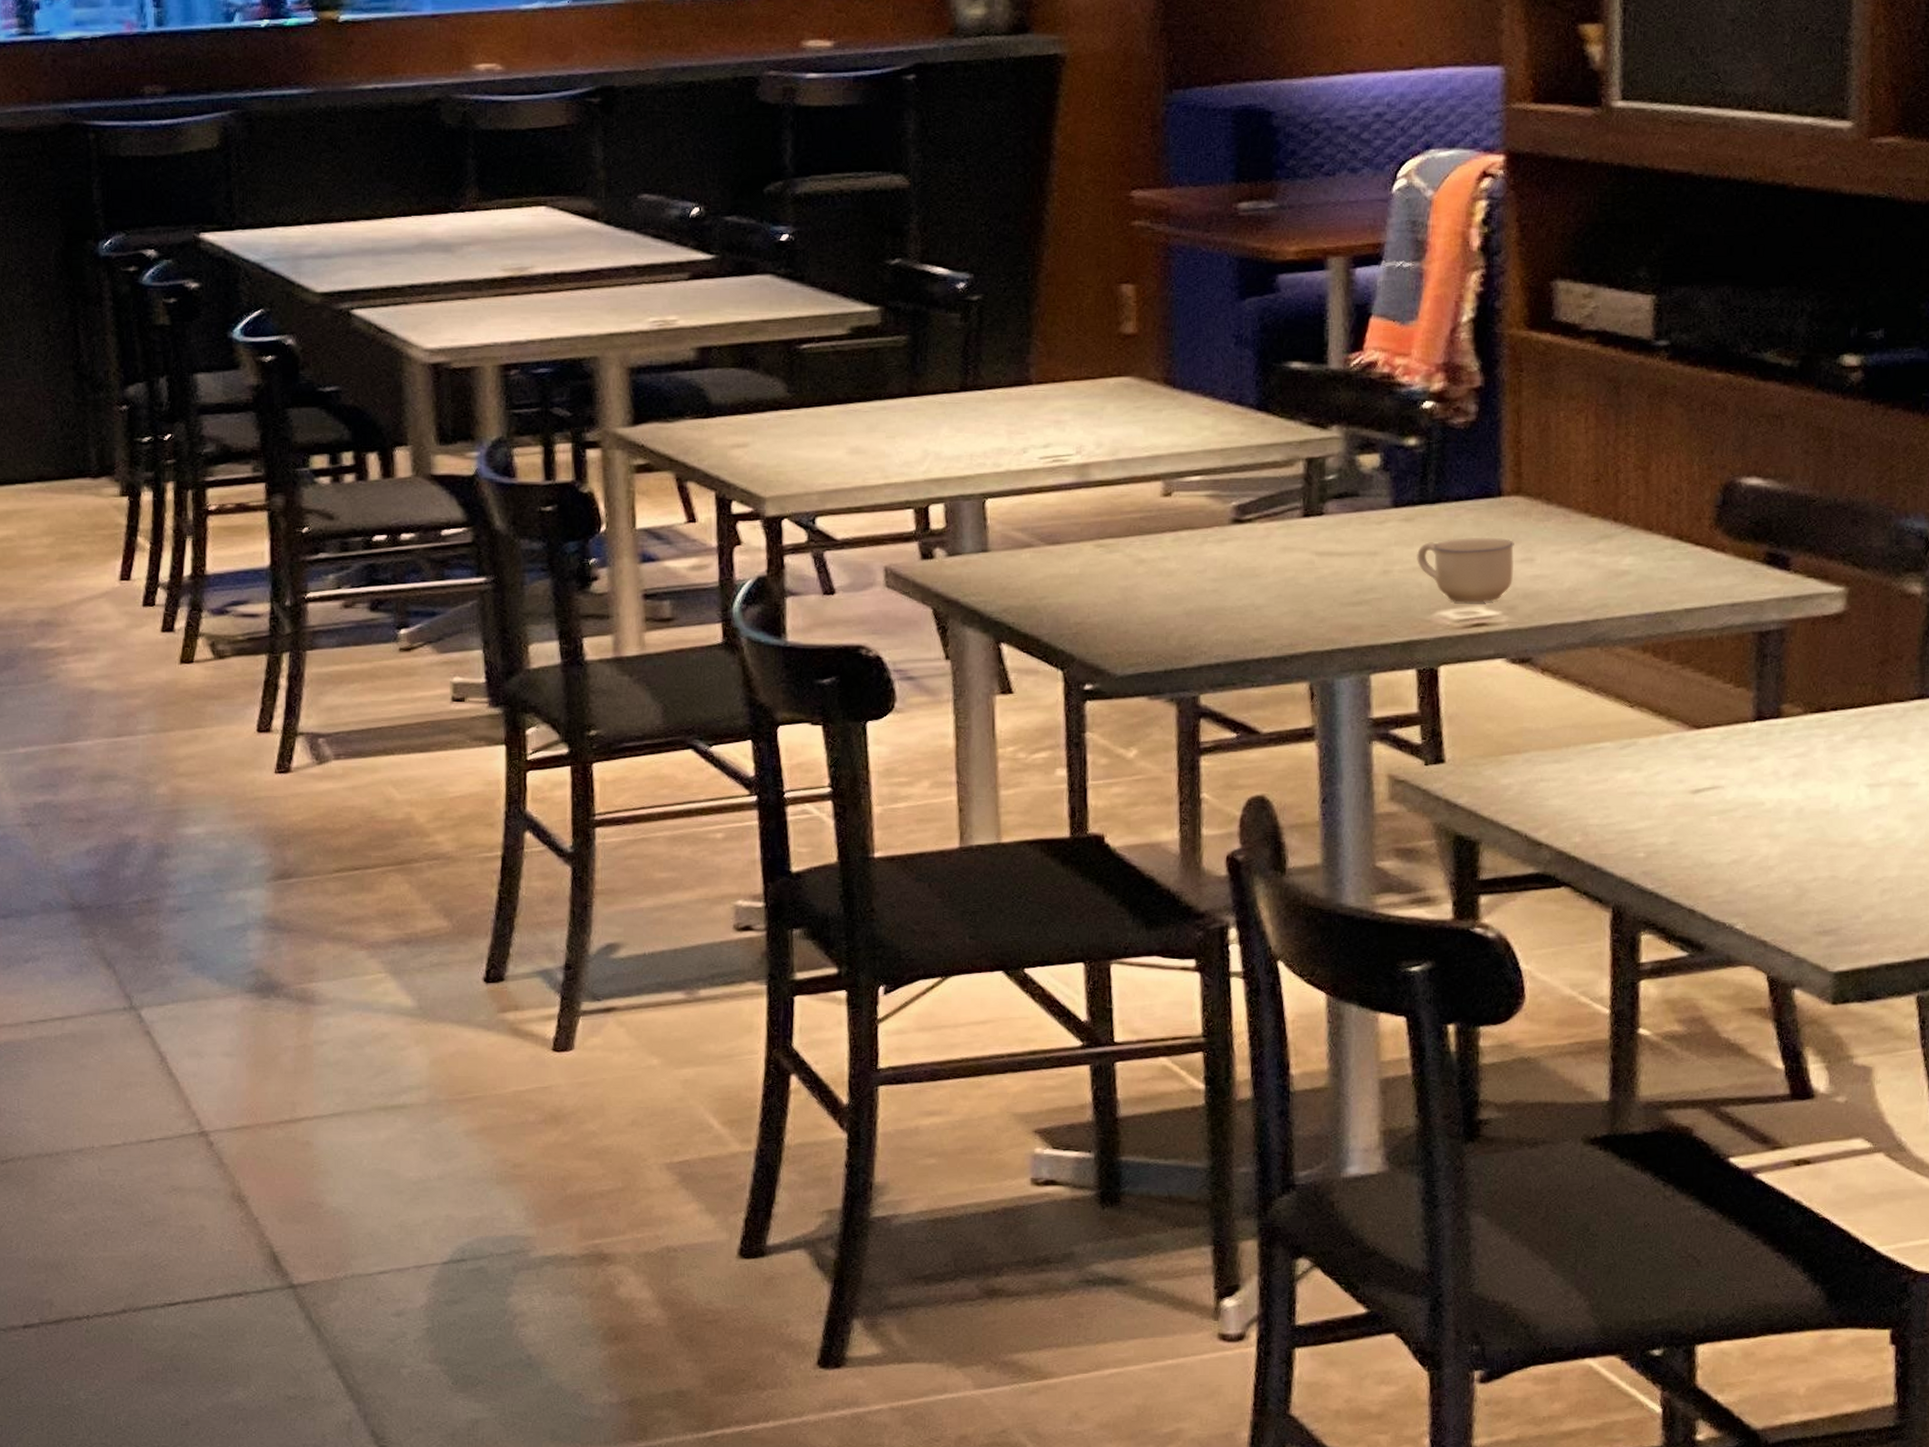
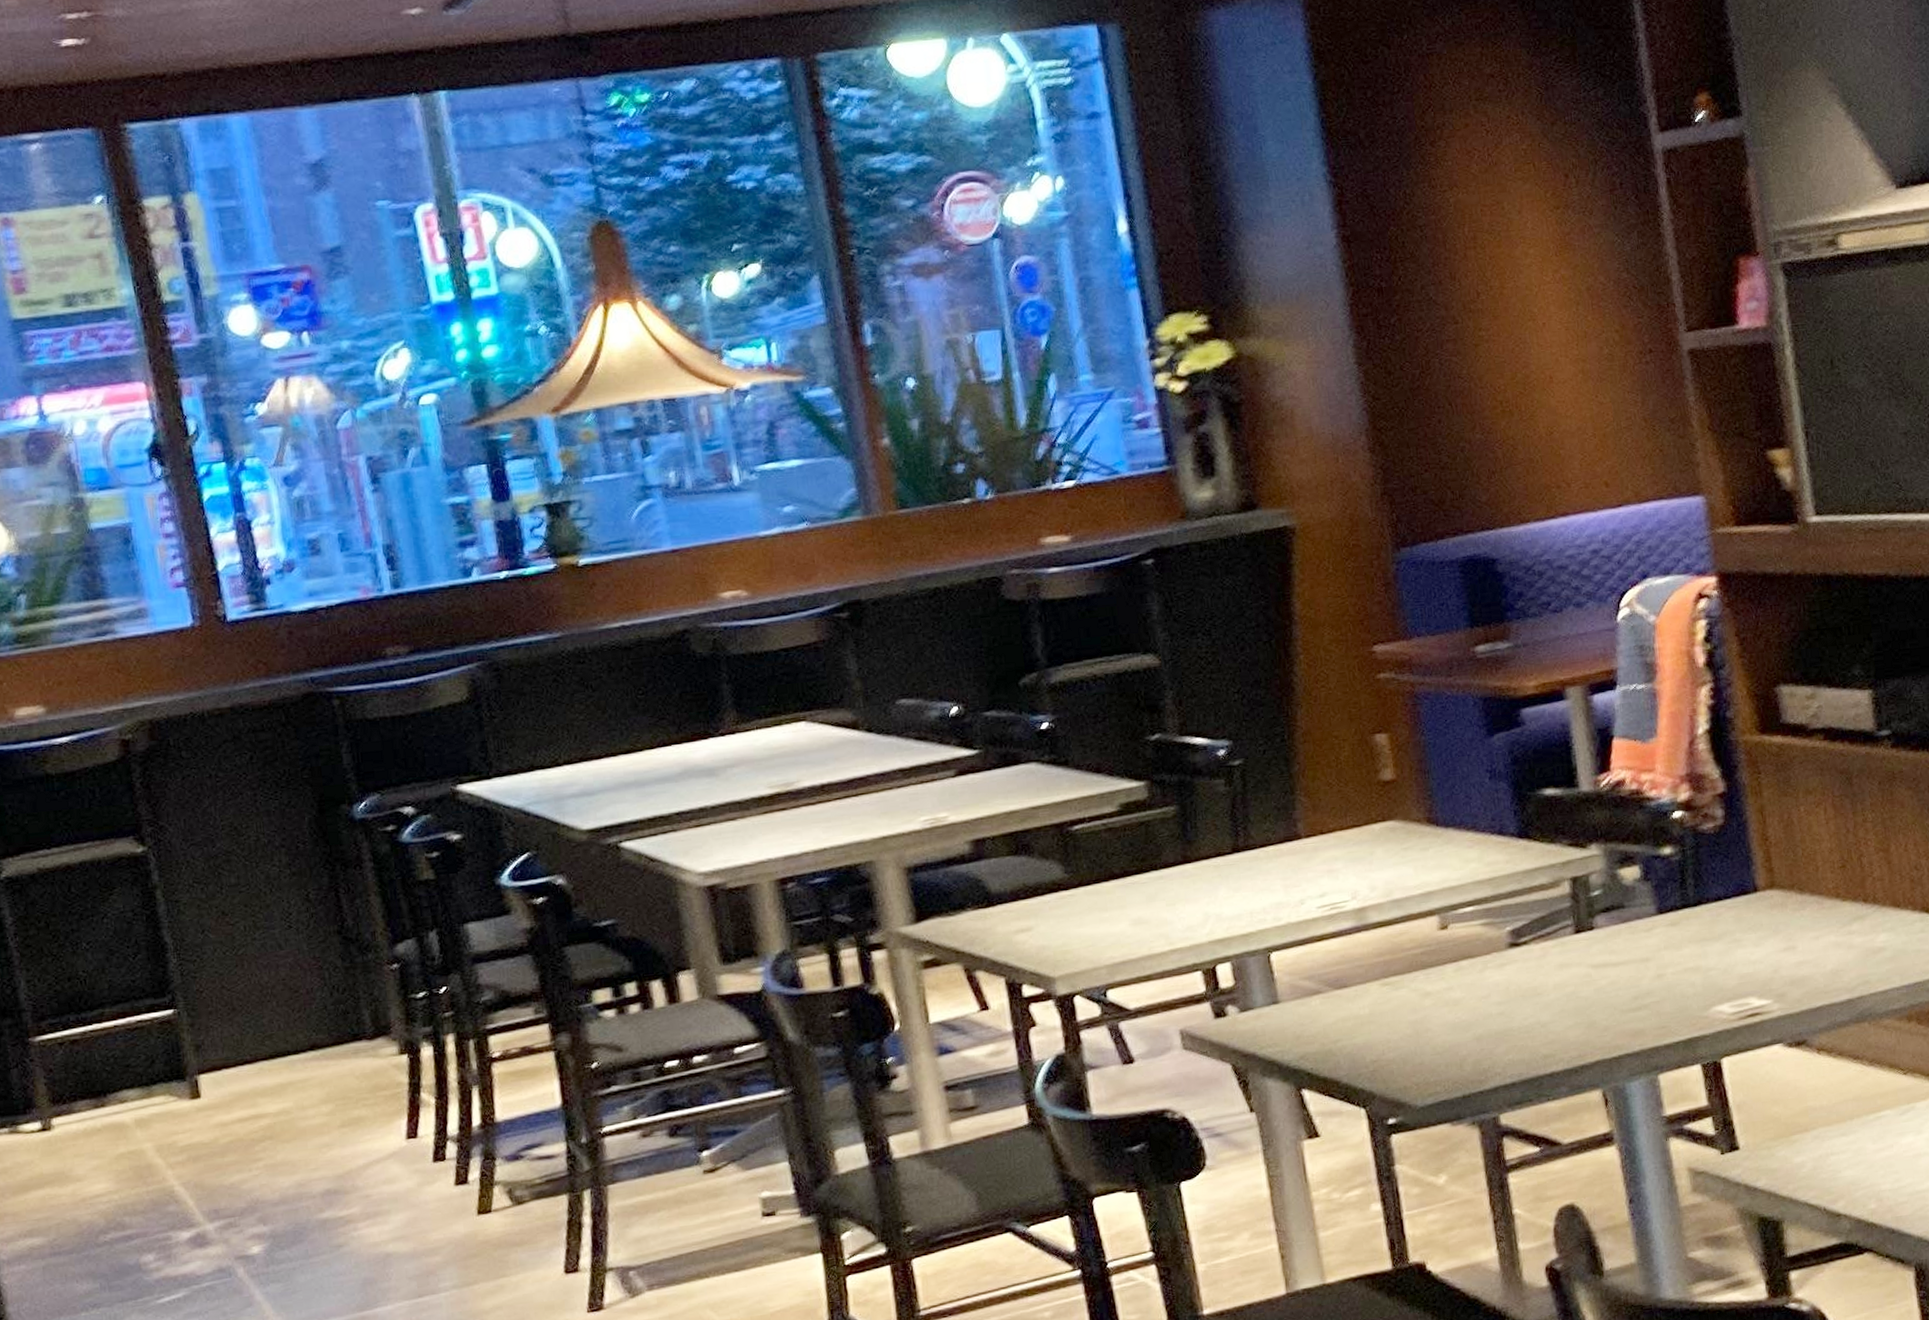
cup: present [1417,538,1514,603] -> none [1686,930,1779,996]

